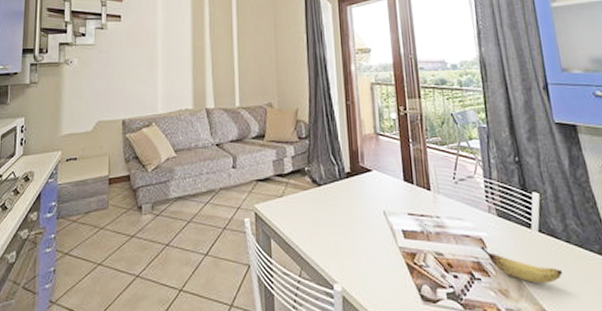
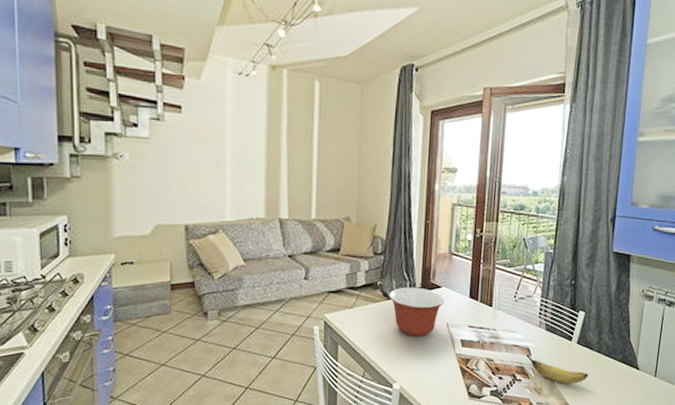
mixing bowl: none [318,171,378,228] -> present [389,287,445,337]

